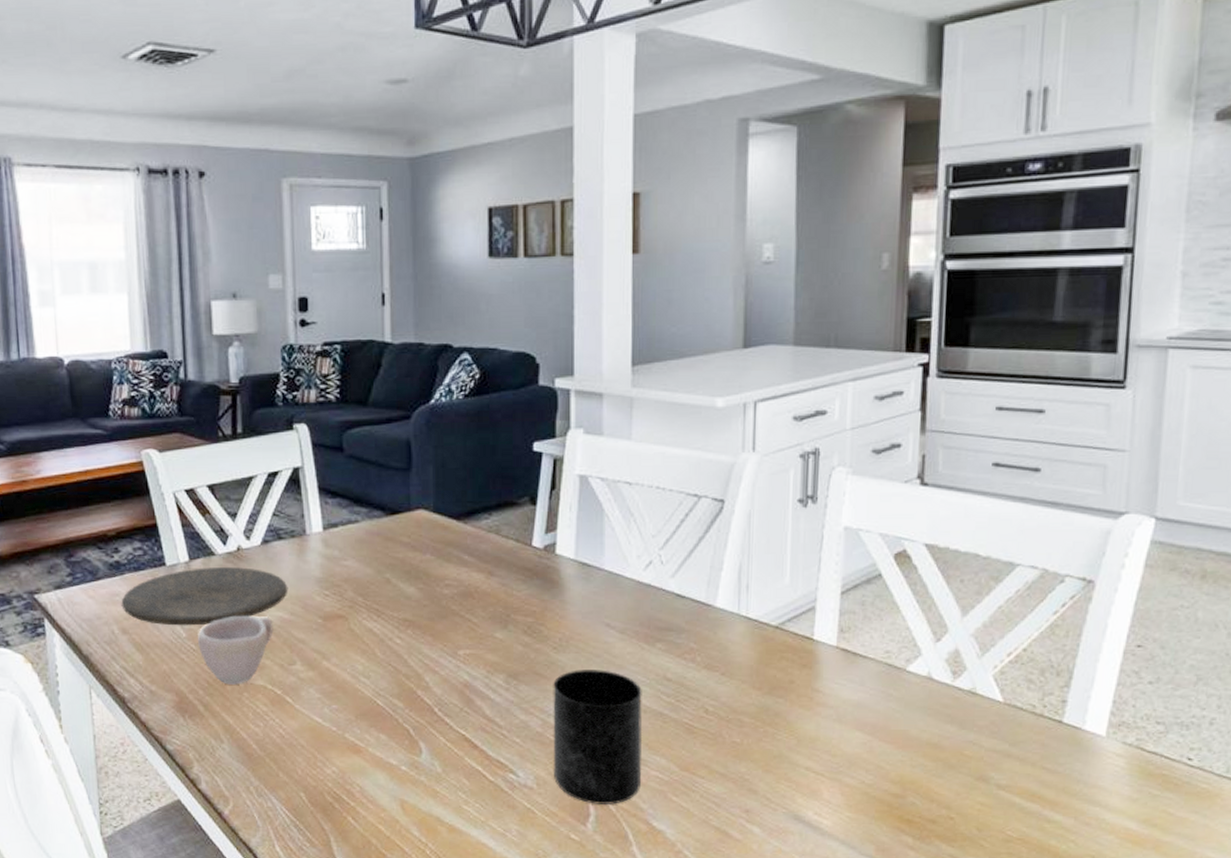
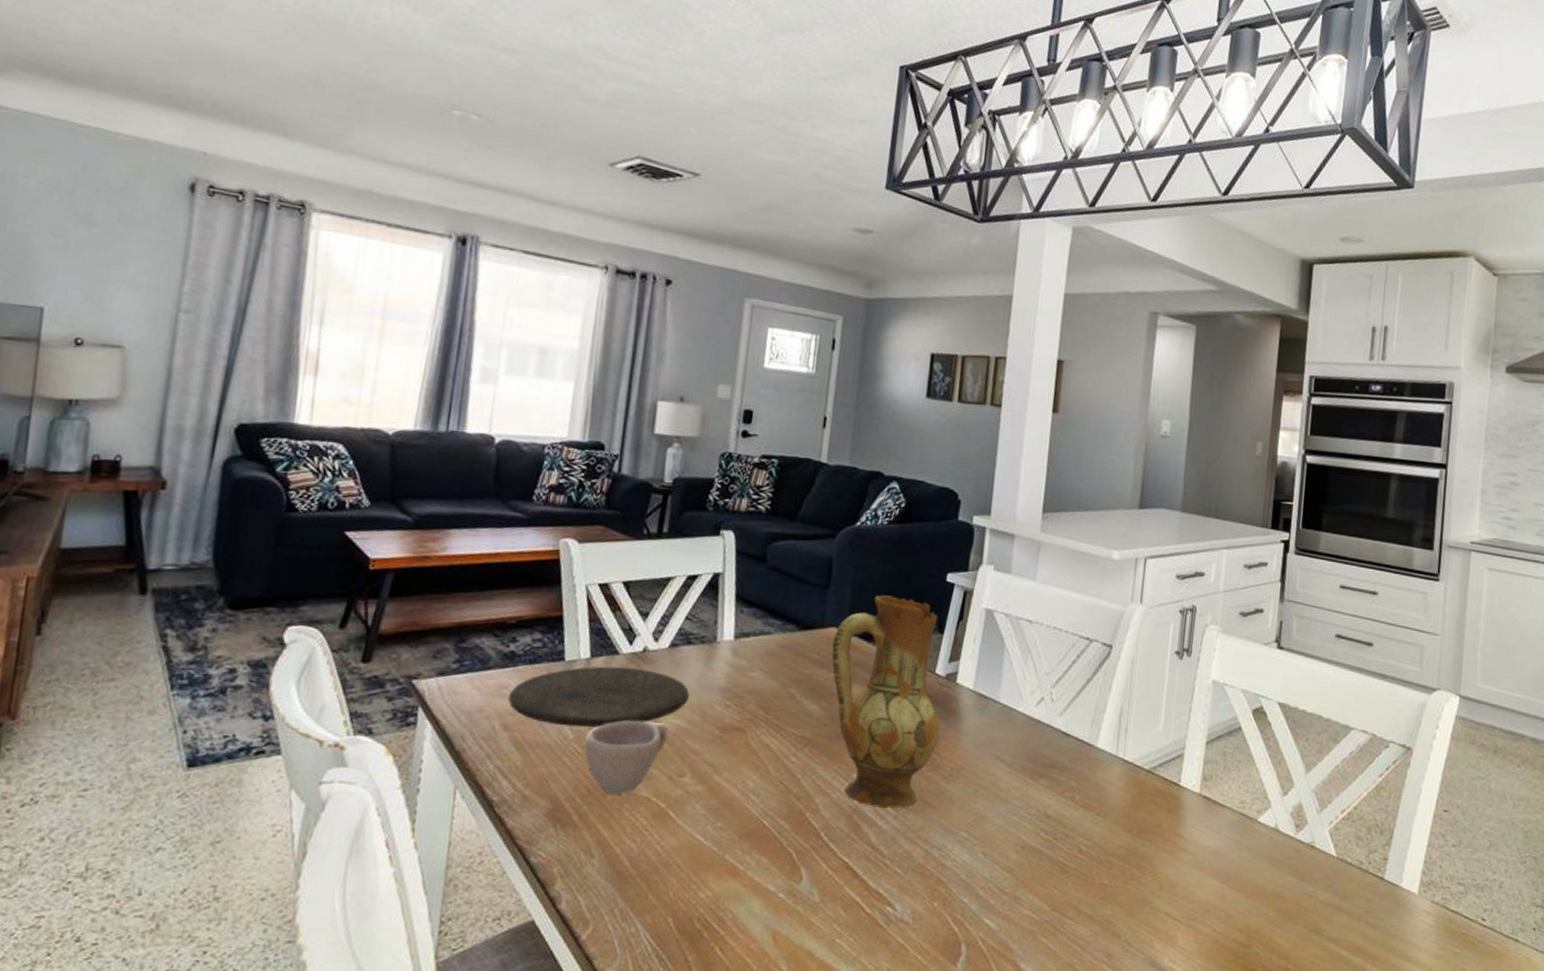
ceramic jug: none [422,472,543,683] -> present [831,595,939,809]
mug: present [553,670,643,804] -> none [930,801,1023,944]

